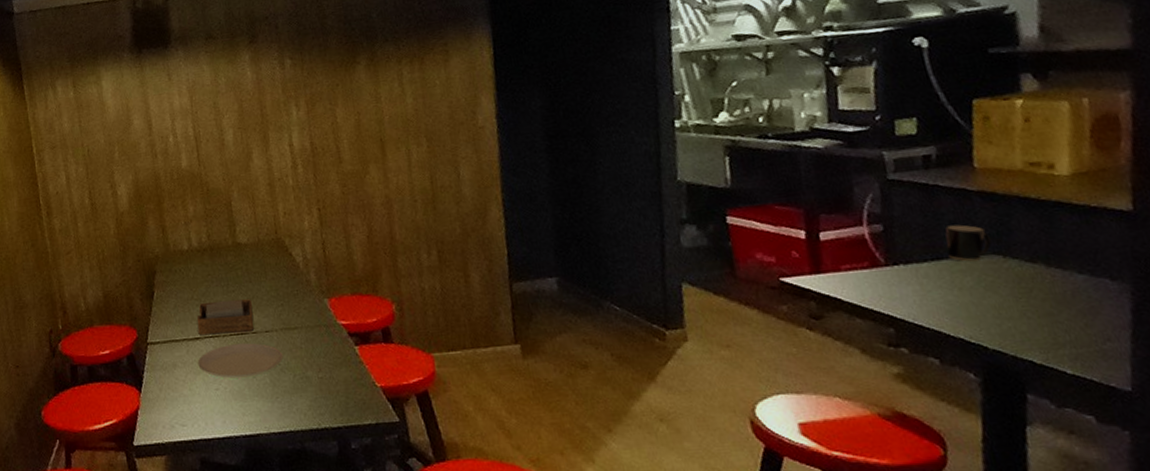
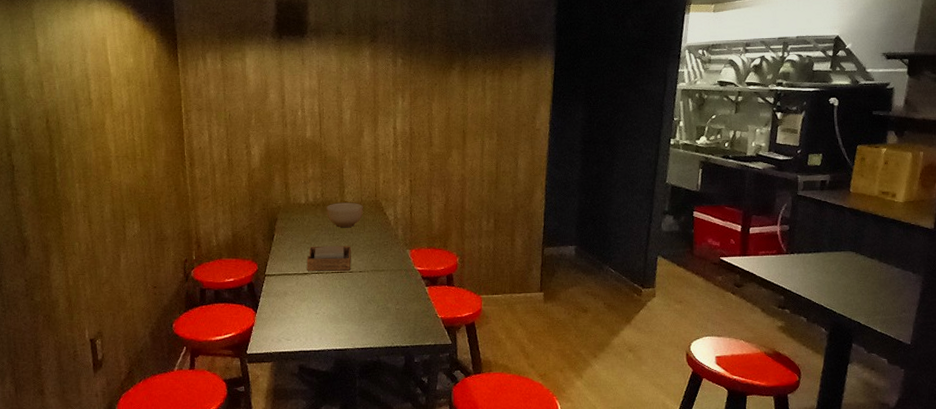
plate: present [197,342,284,380] -> none [304,279,371,307]
bowl: none [215,243,262,277] -> present [326,202,363,228]
mug: present [945,224,991,262] -> none [824,229,850,255]

